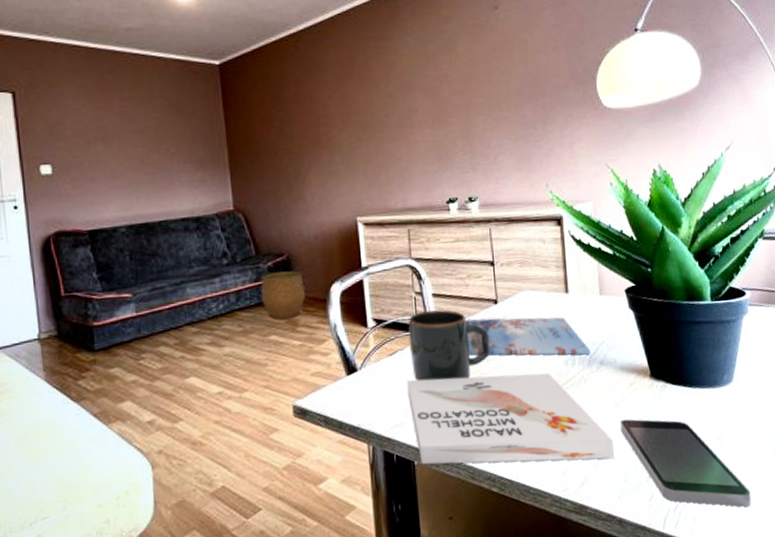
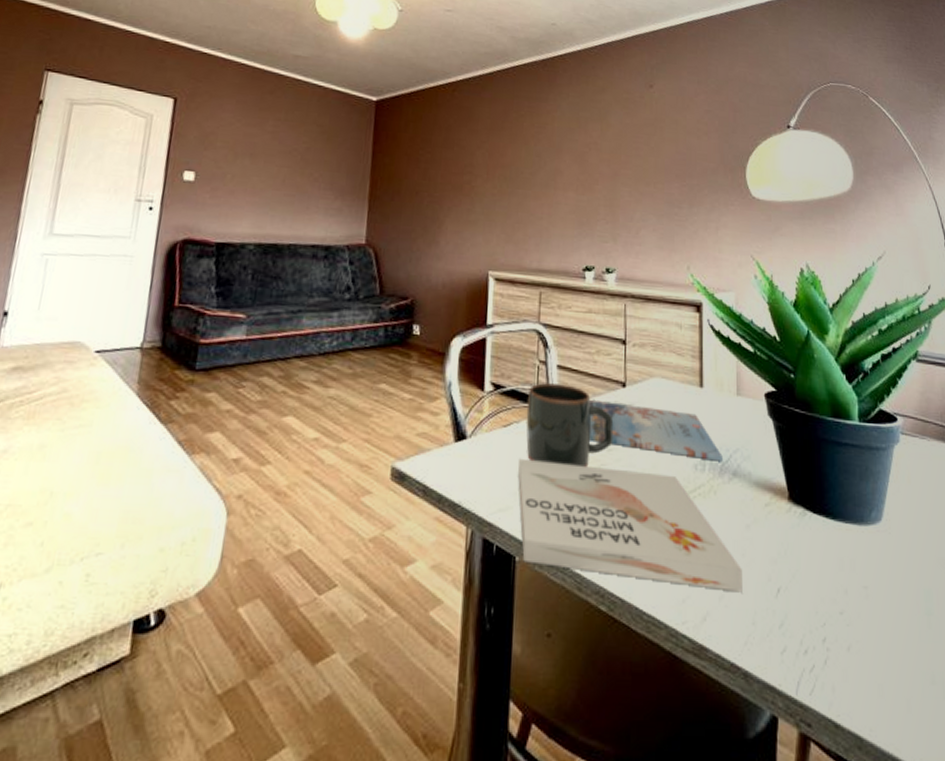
basket: present [261,271,306,320] -> none [377,315,425,369]
smartphone: present [621,419,752,507] -> none [752,546,902,682]

